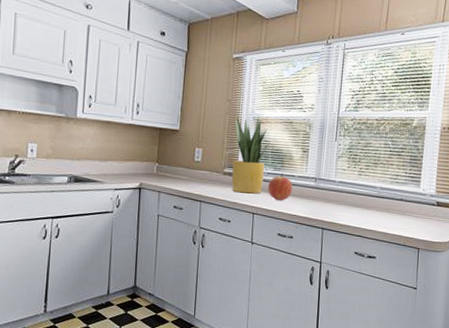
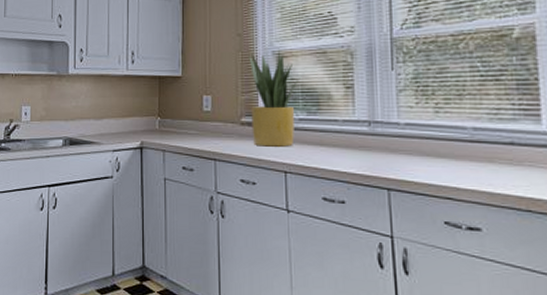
fruit: present [267,173,293,201] -> none [301,118,337,155]

